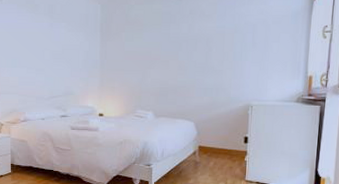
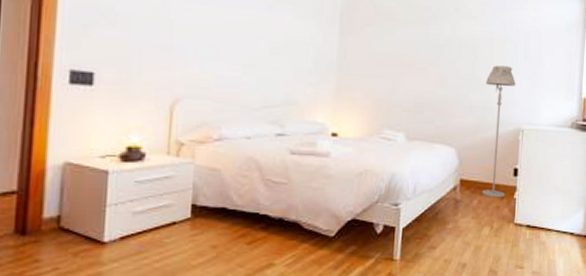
floor lamp: none [216,54,245,160] -> present [481,65,516,198]

